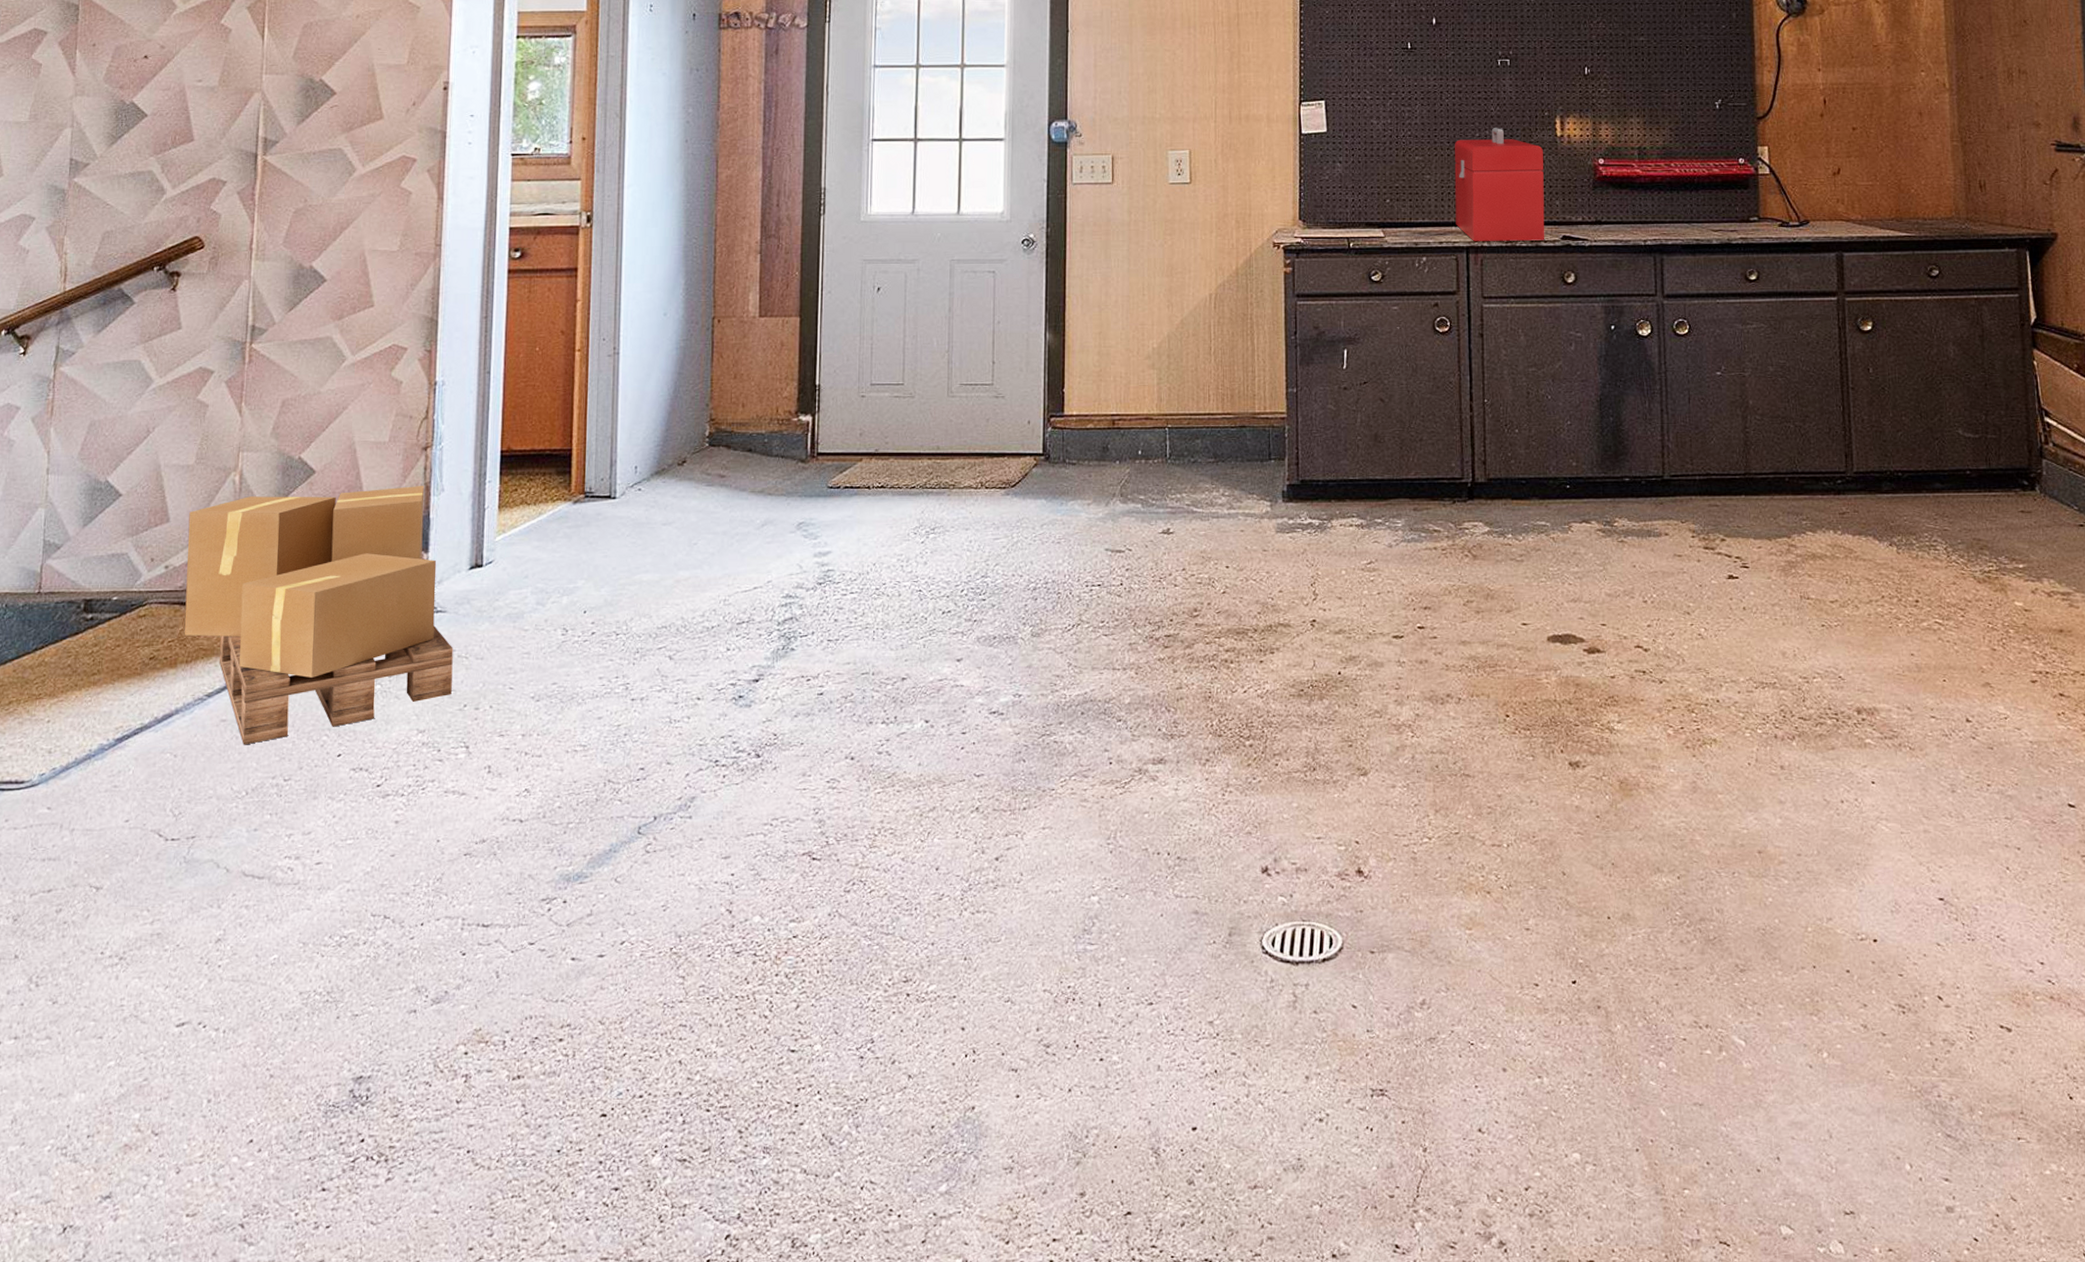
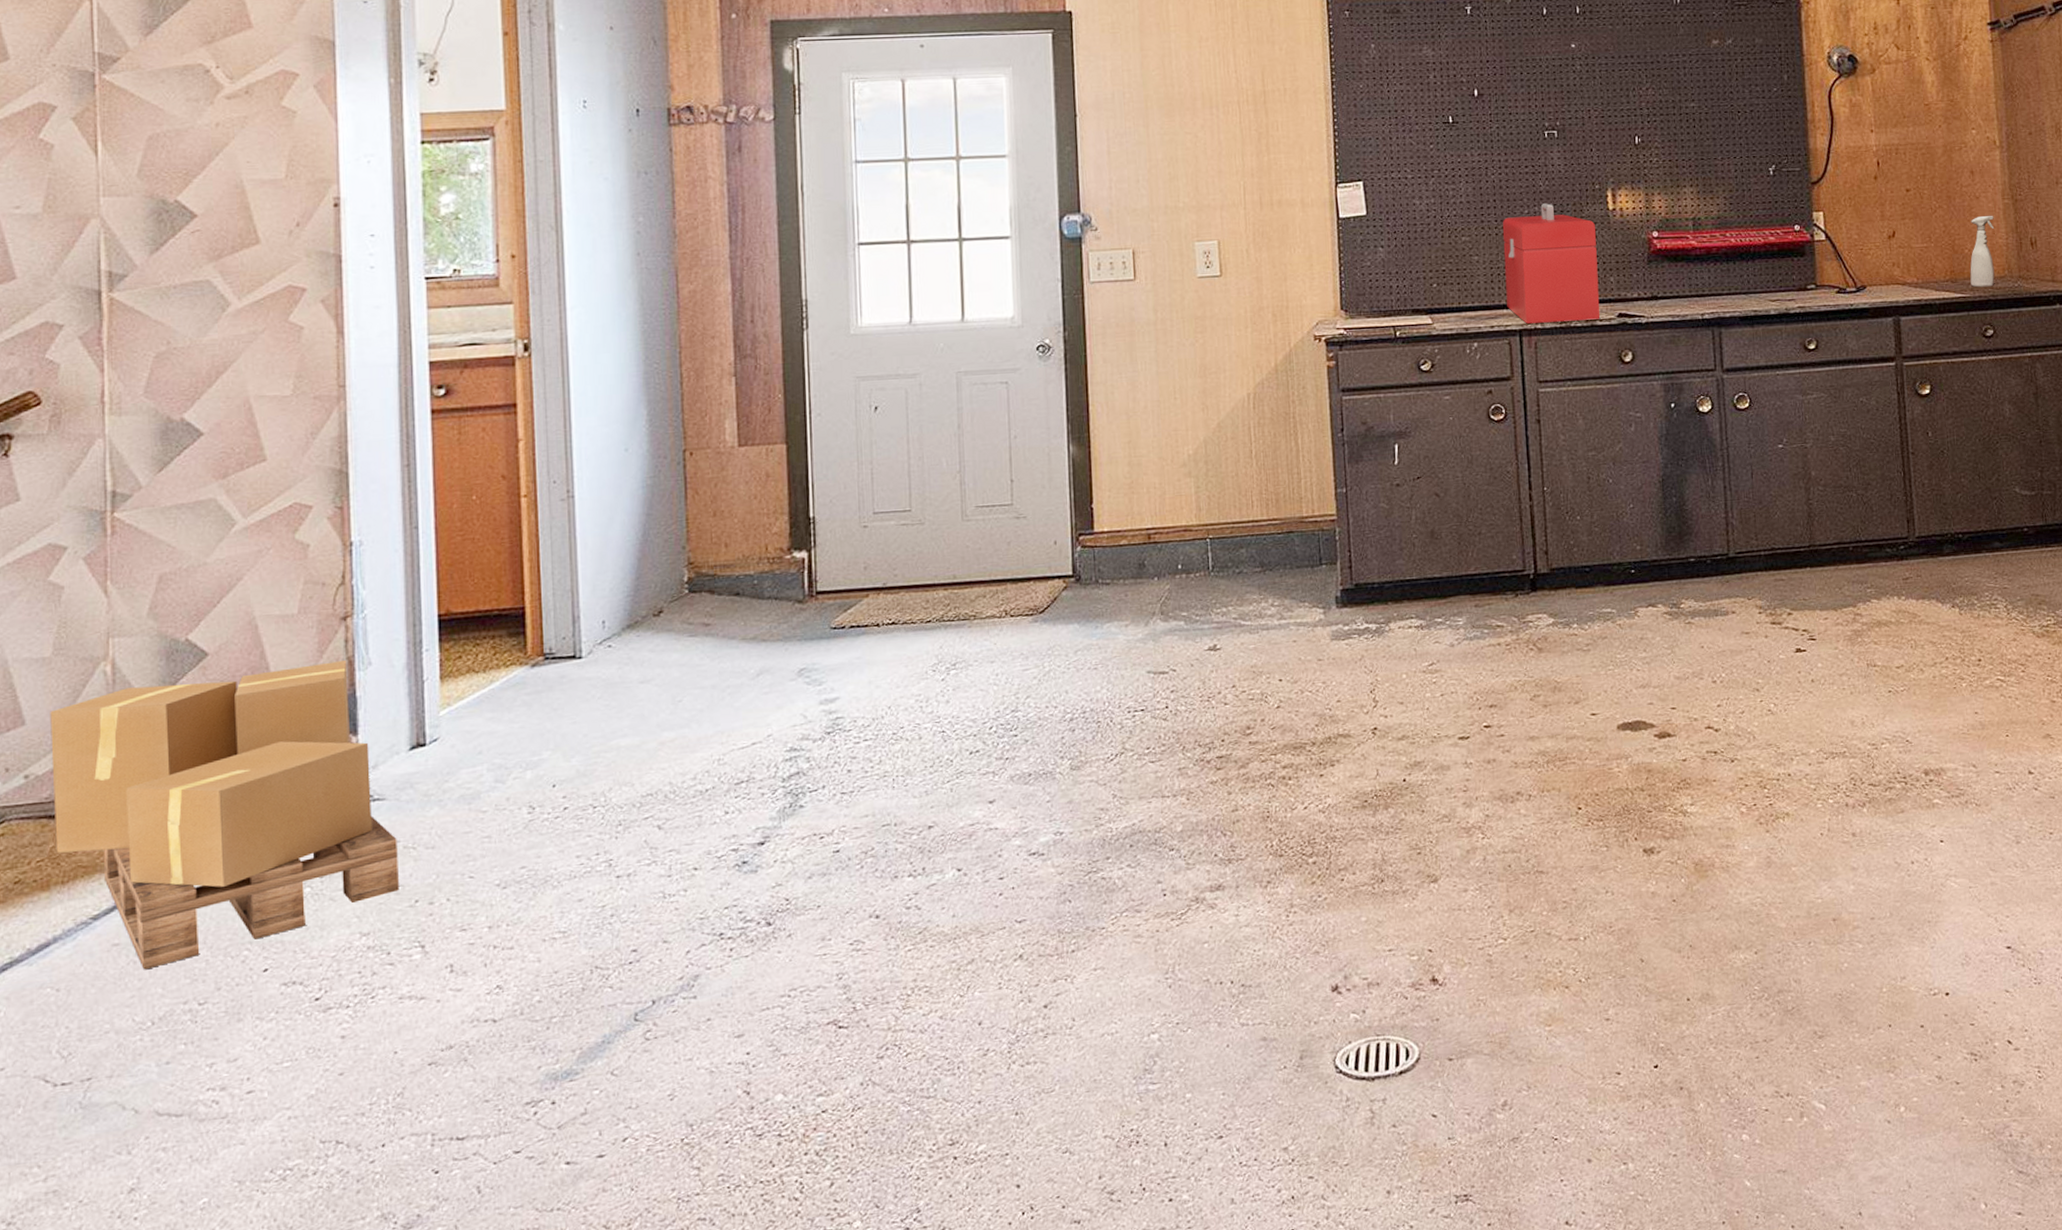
spray bottle: none [1916,156,1942,227] -> present [1970,215,1995,287]

